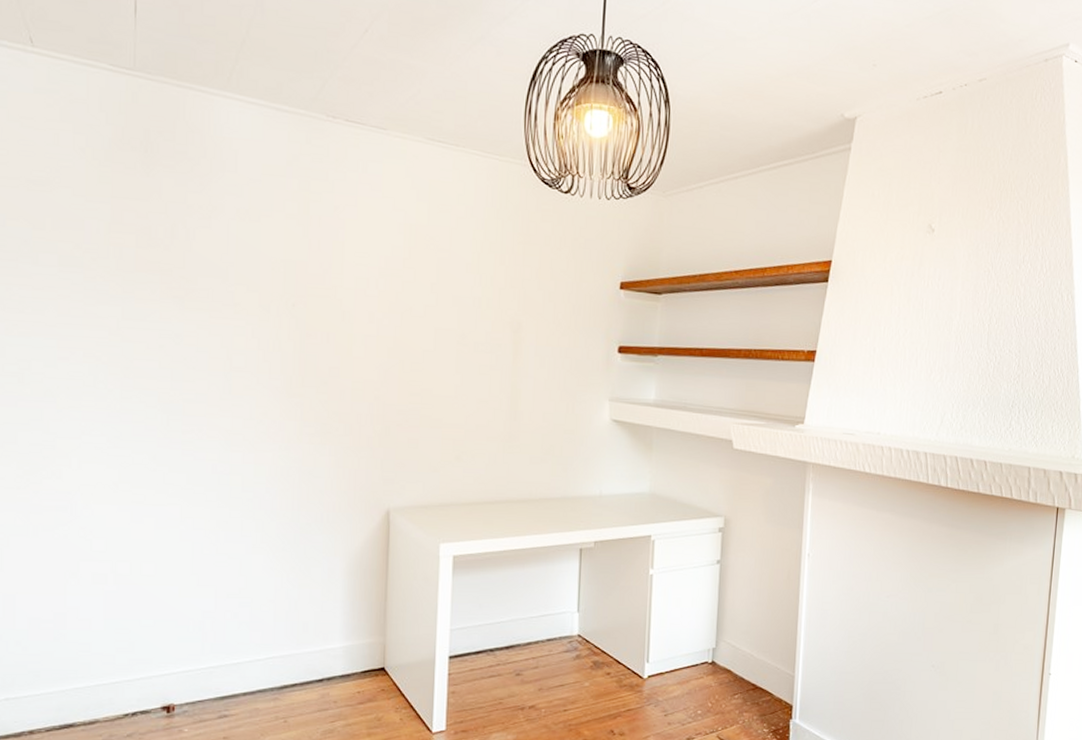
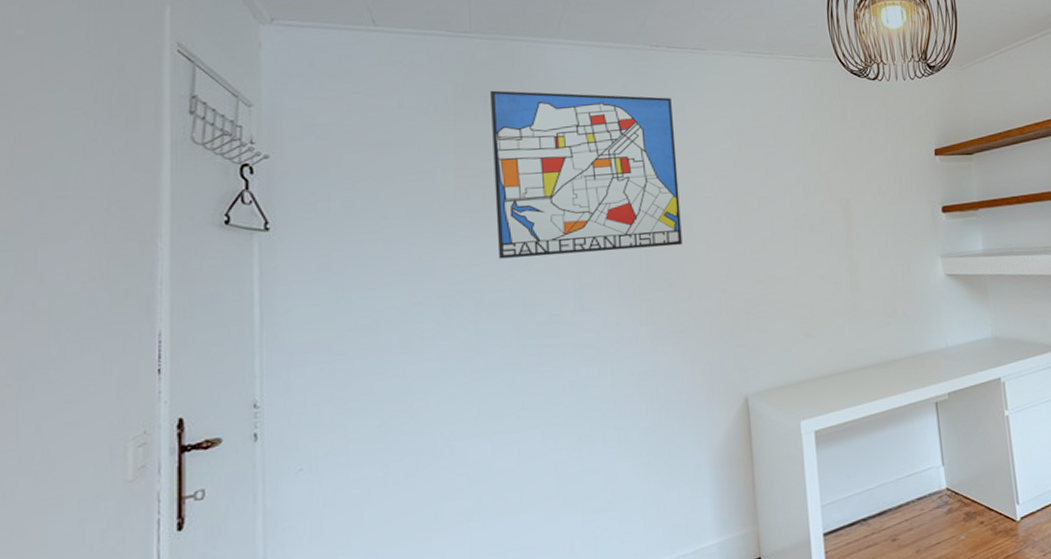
wall art: none [149,140,344,343] -> present [490,90,683,259]

